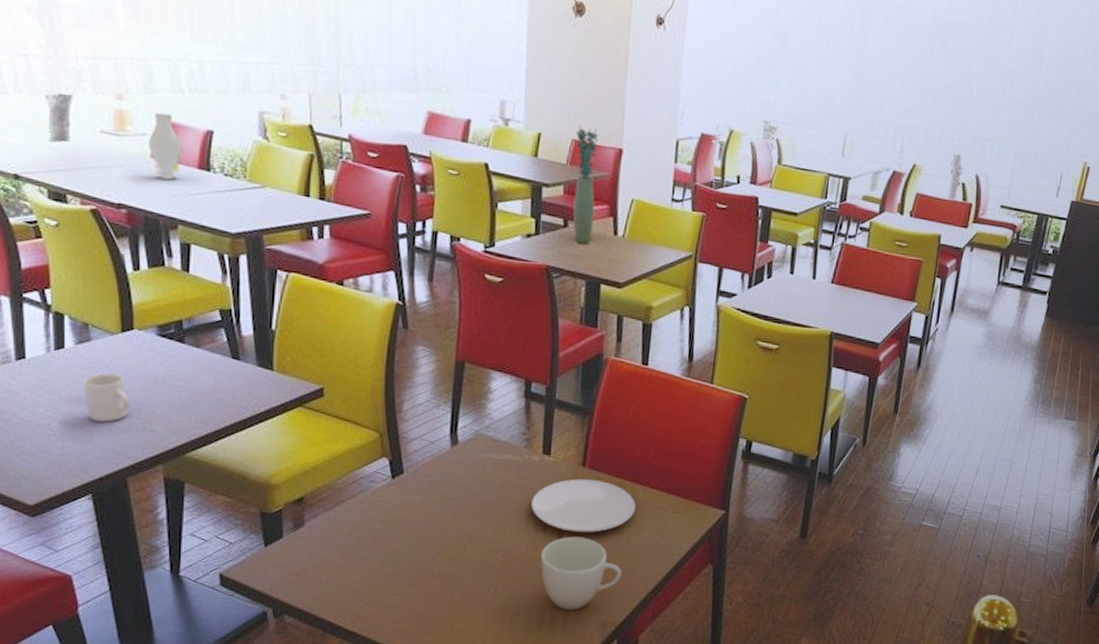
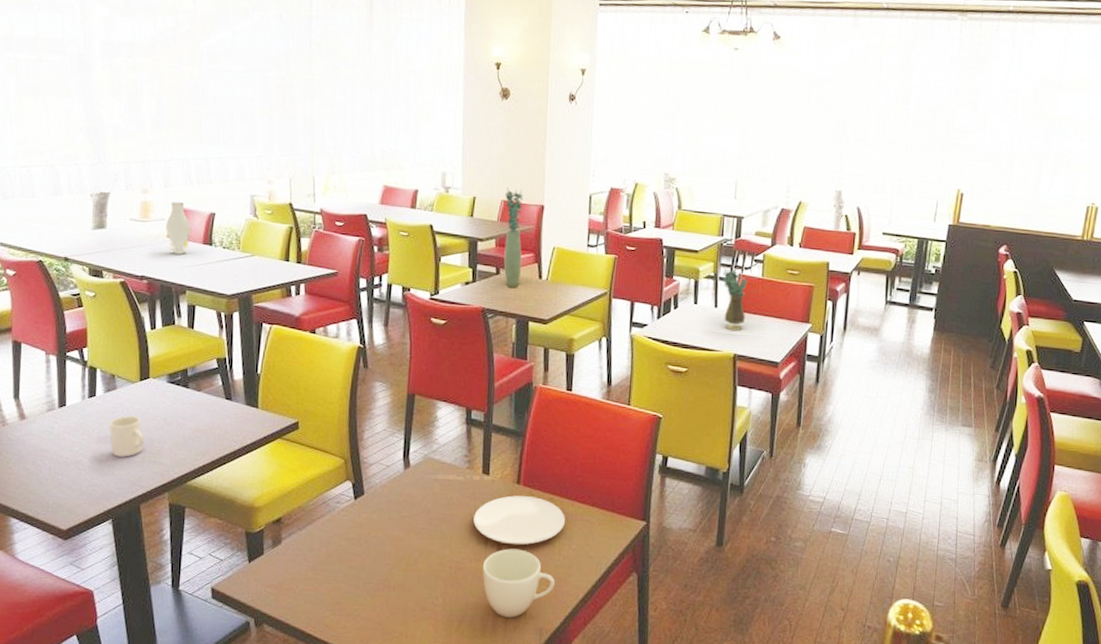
vase: none [821,234,851,307] -> present [723,267,748,332]

